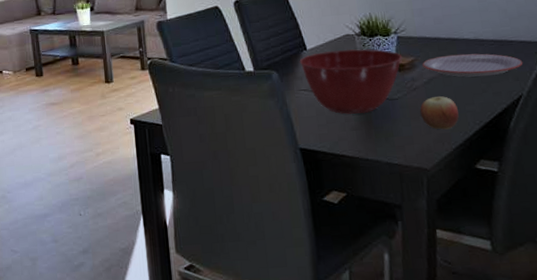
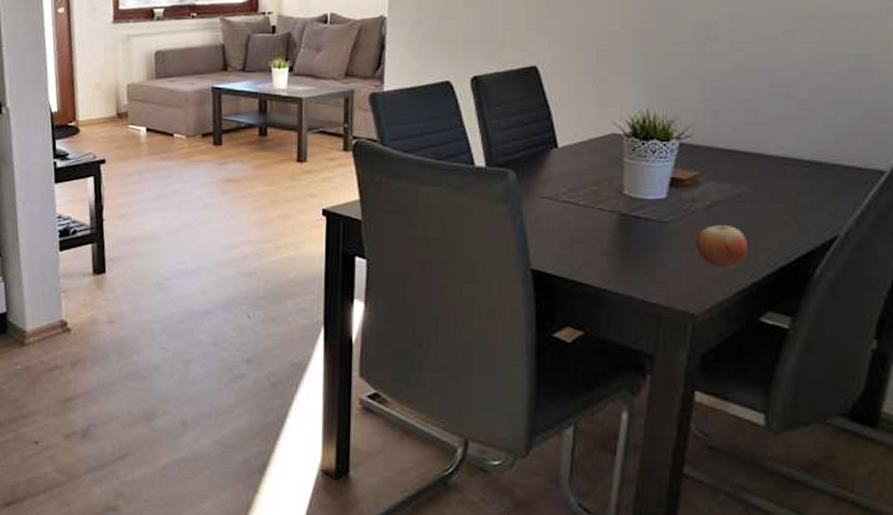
mixing bowl: present [299,49,403,114] -> none [546,151,683,236]
plate: present [422,53,523,77] -> none [708,173,846,206]

